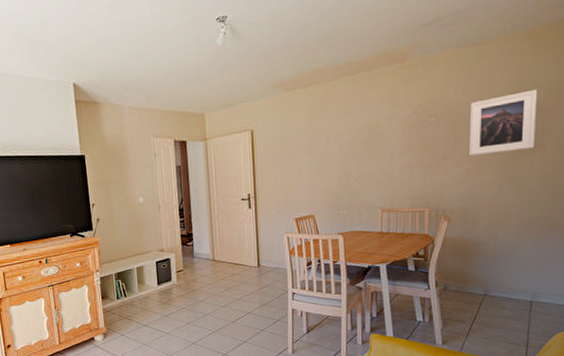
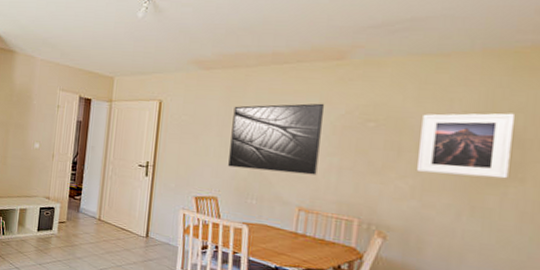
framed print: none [318,107,394,184] -> present [228,103,325,175]

